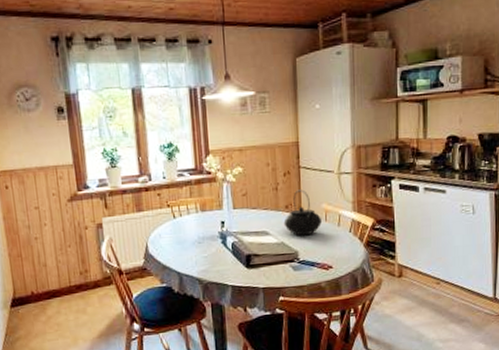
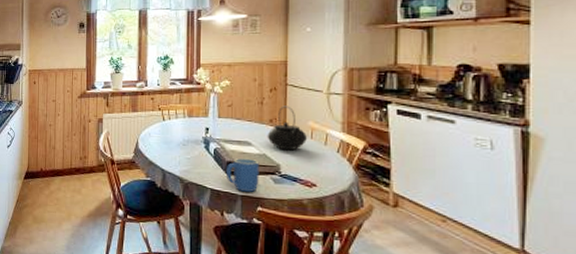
mug: none [245,248,279,284] -> present [225,158,259,192]

